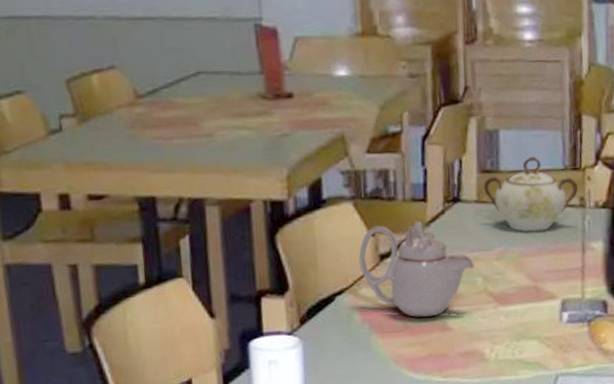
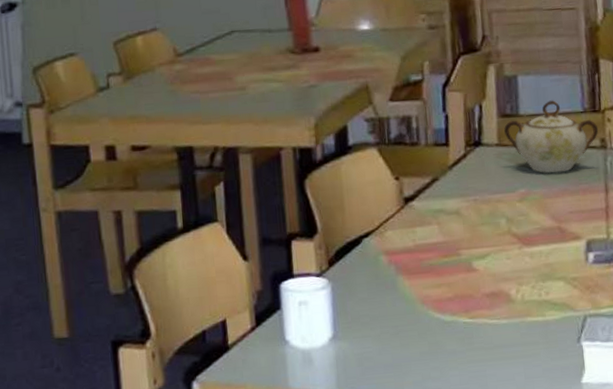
teapot: present [359,220,474,317] -> none [384,164,497,259]

